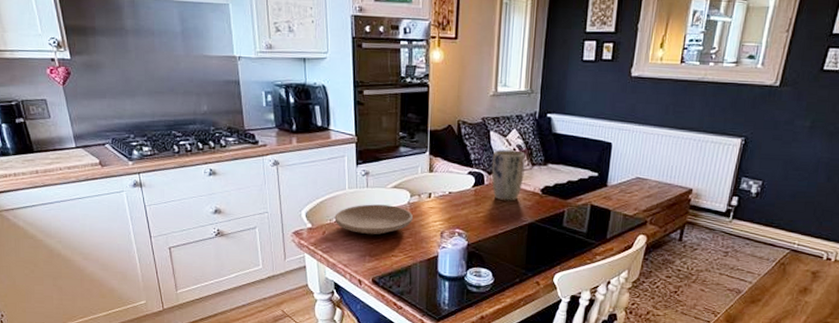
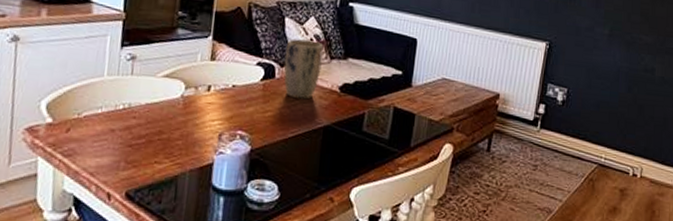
plate: present [334,204,414,235] -> none [84,95,187,136]

